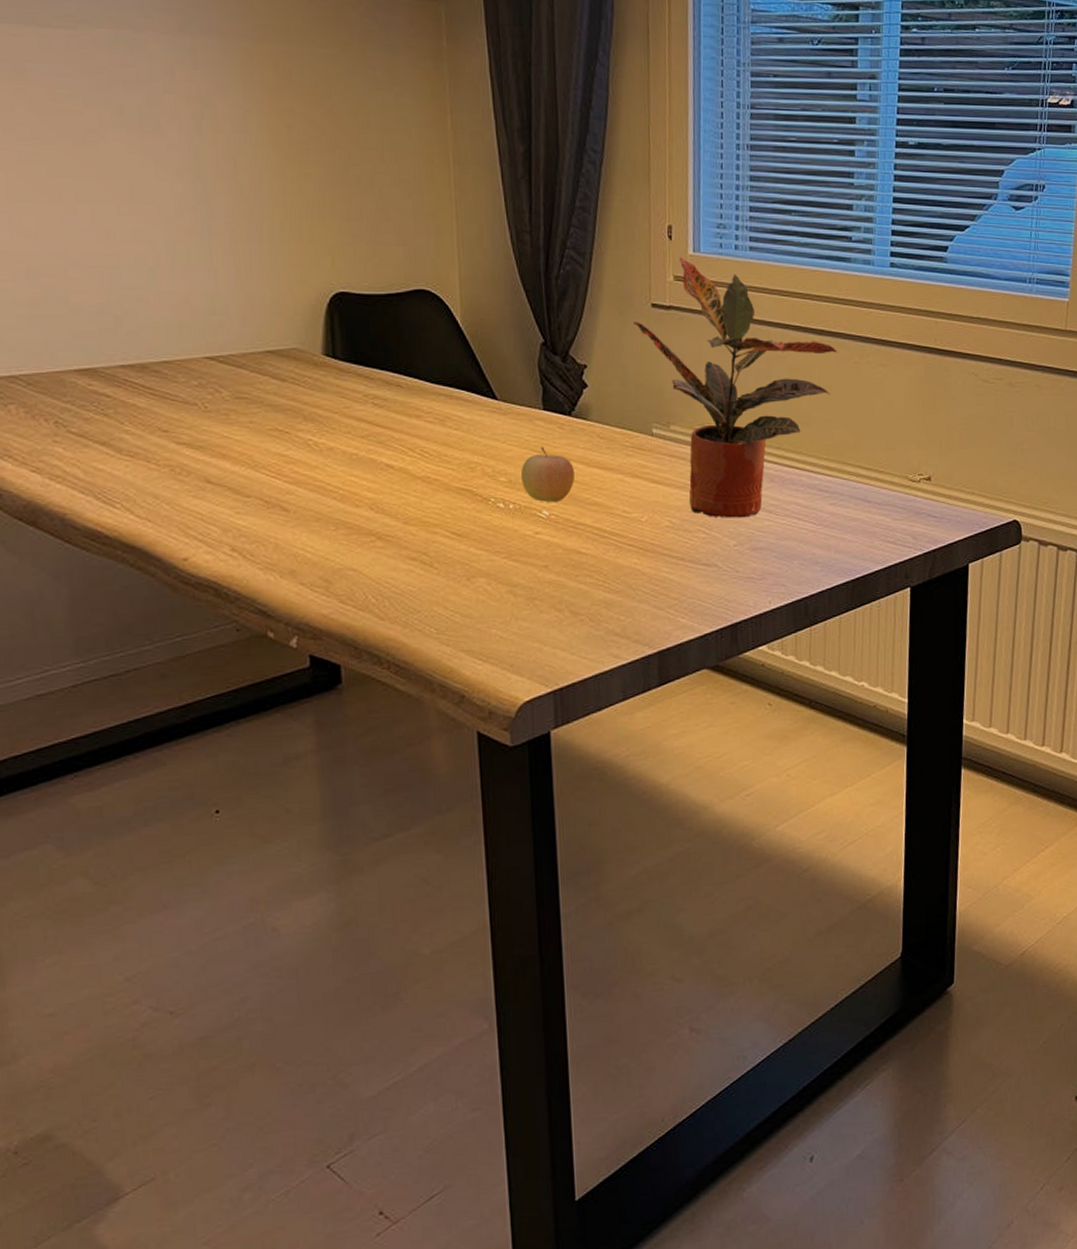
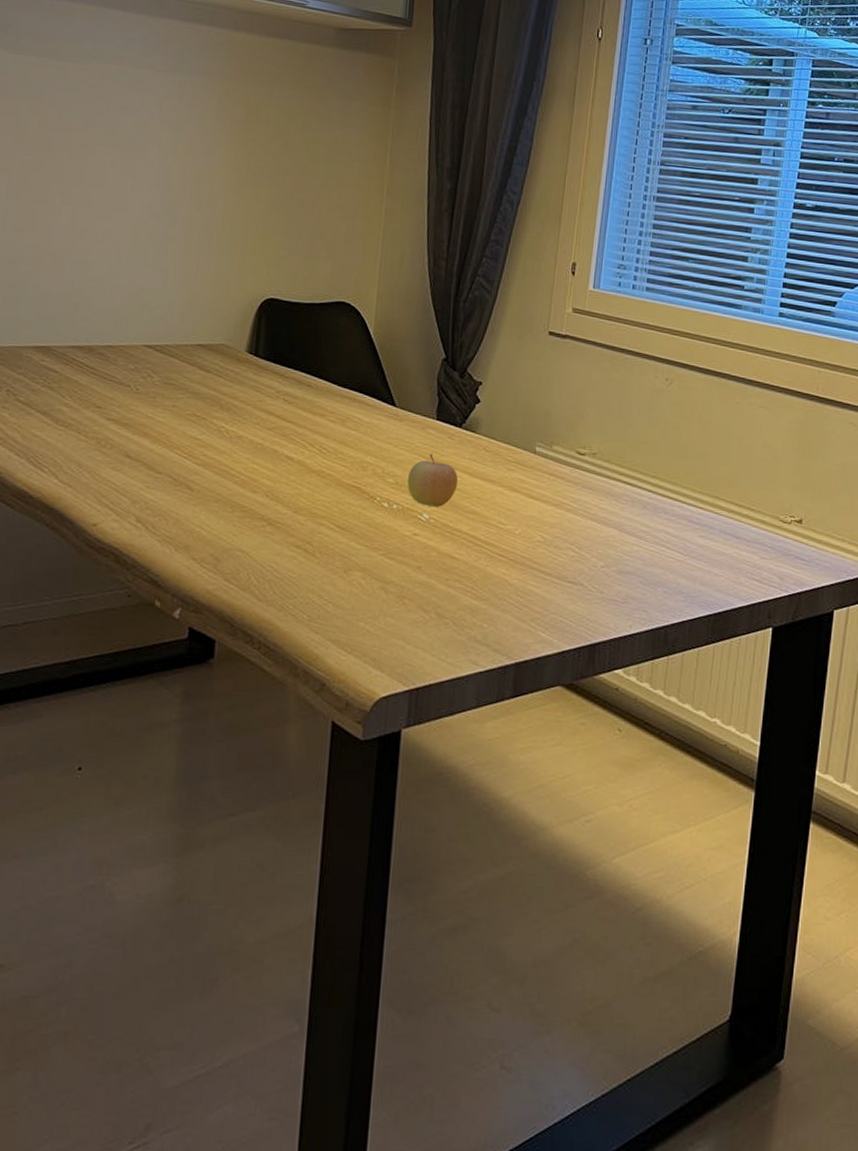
potted plant: present [632,257,837,518] -> none [529,292,721,541]

